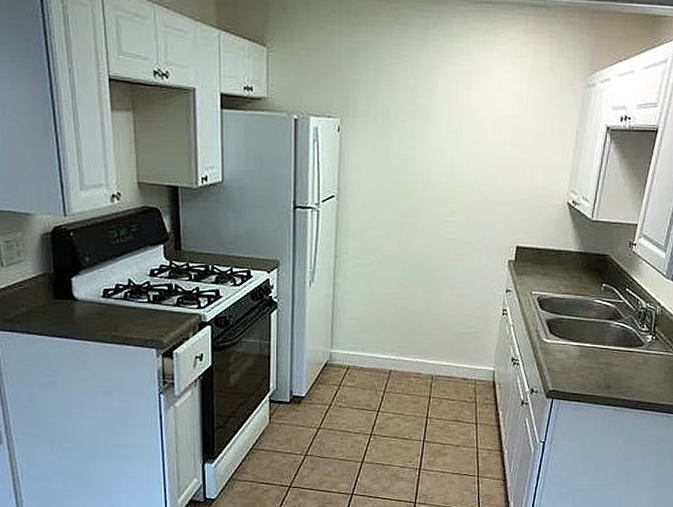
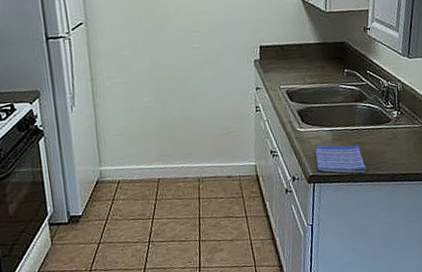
dish towel: none [558,360,611,396] -> present [315,145,367,174]

